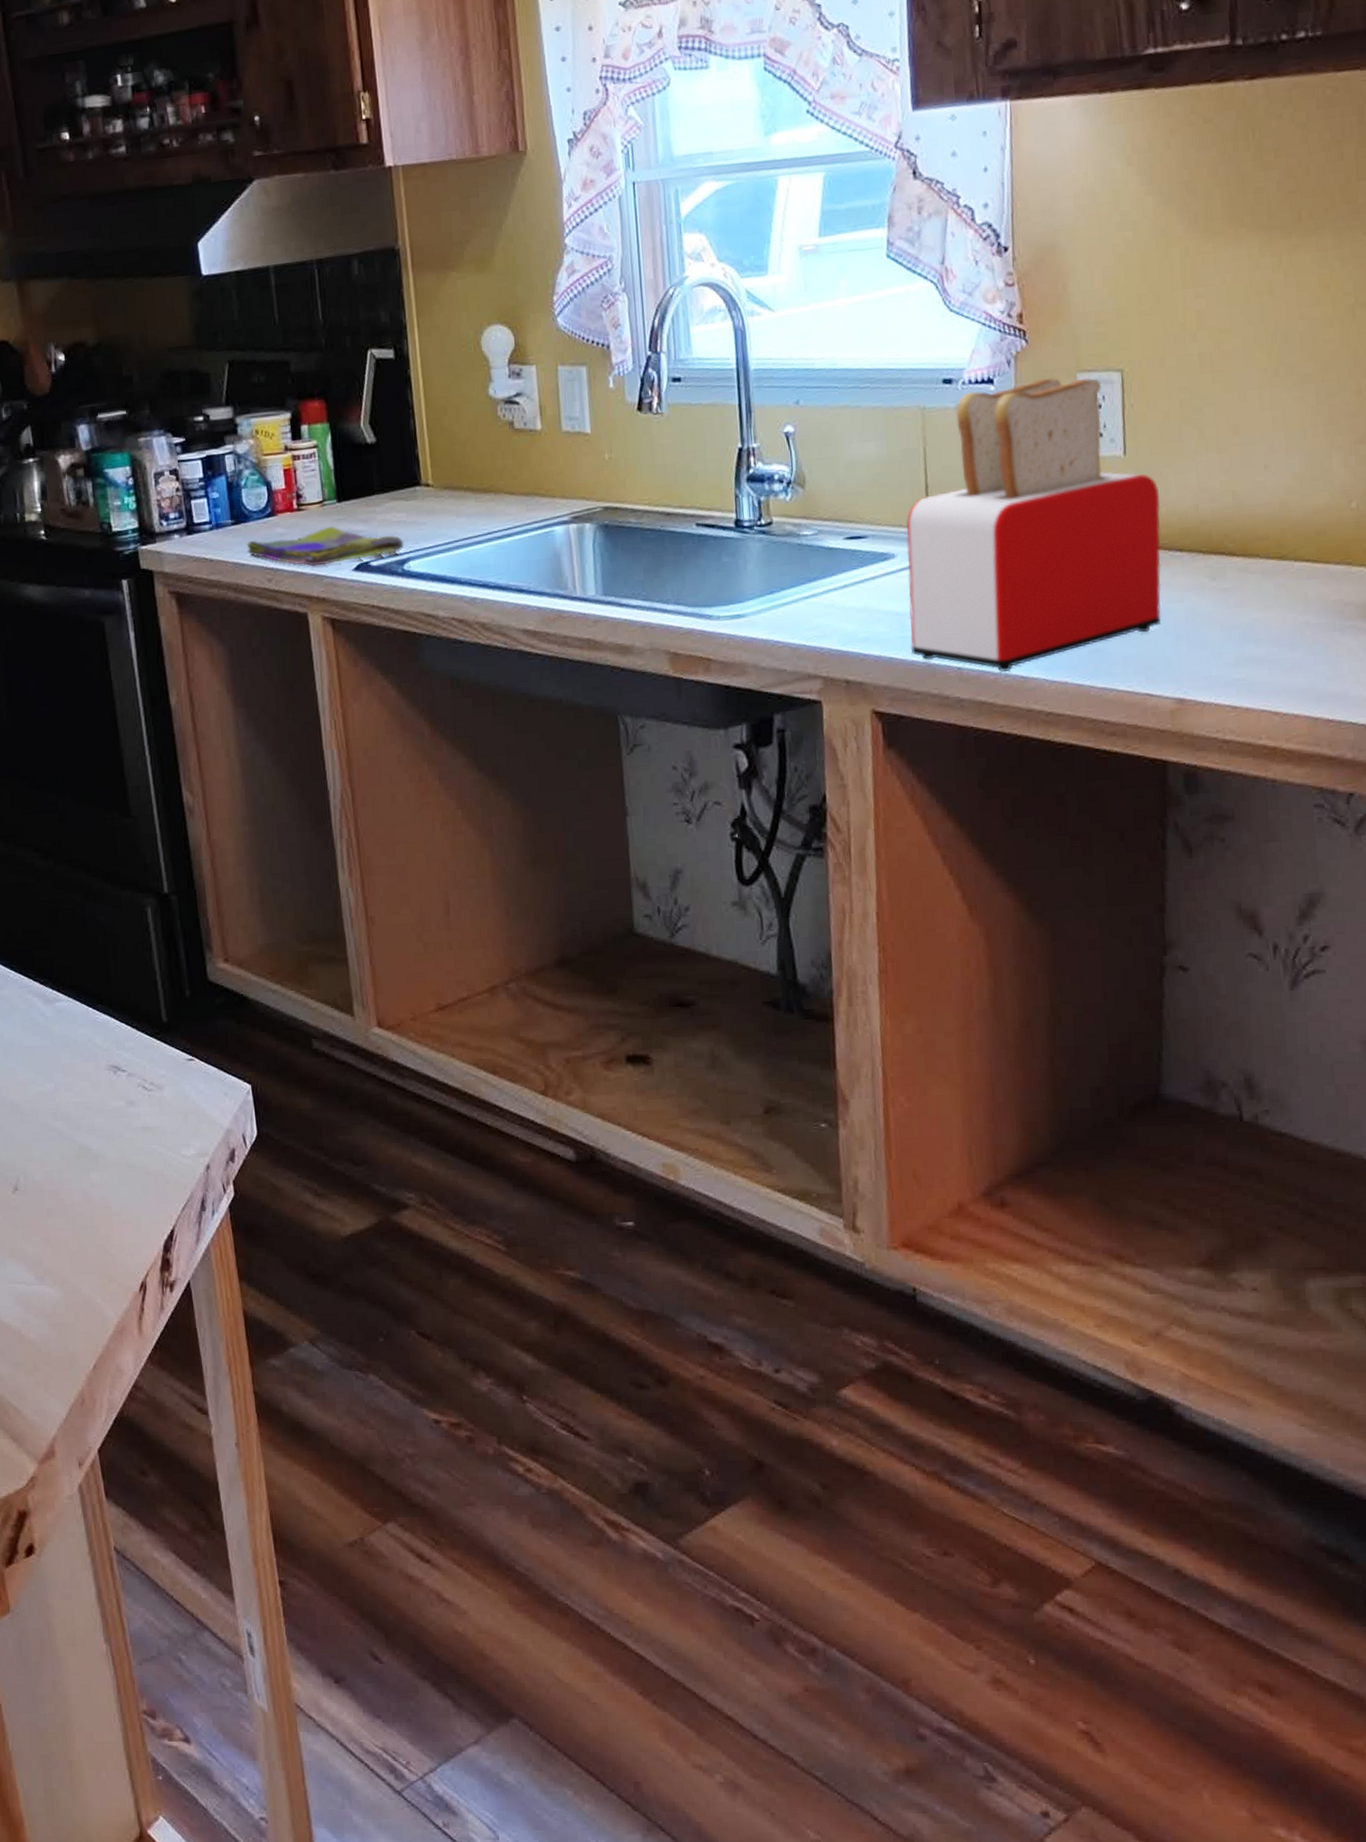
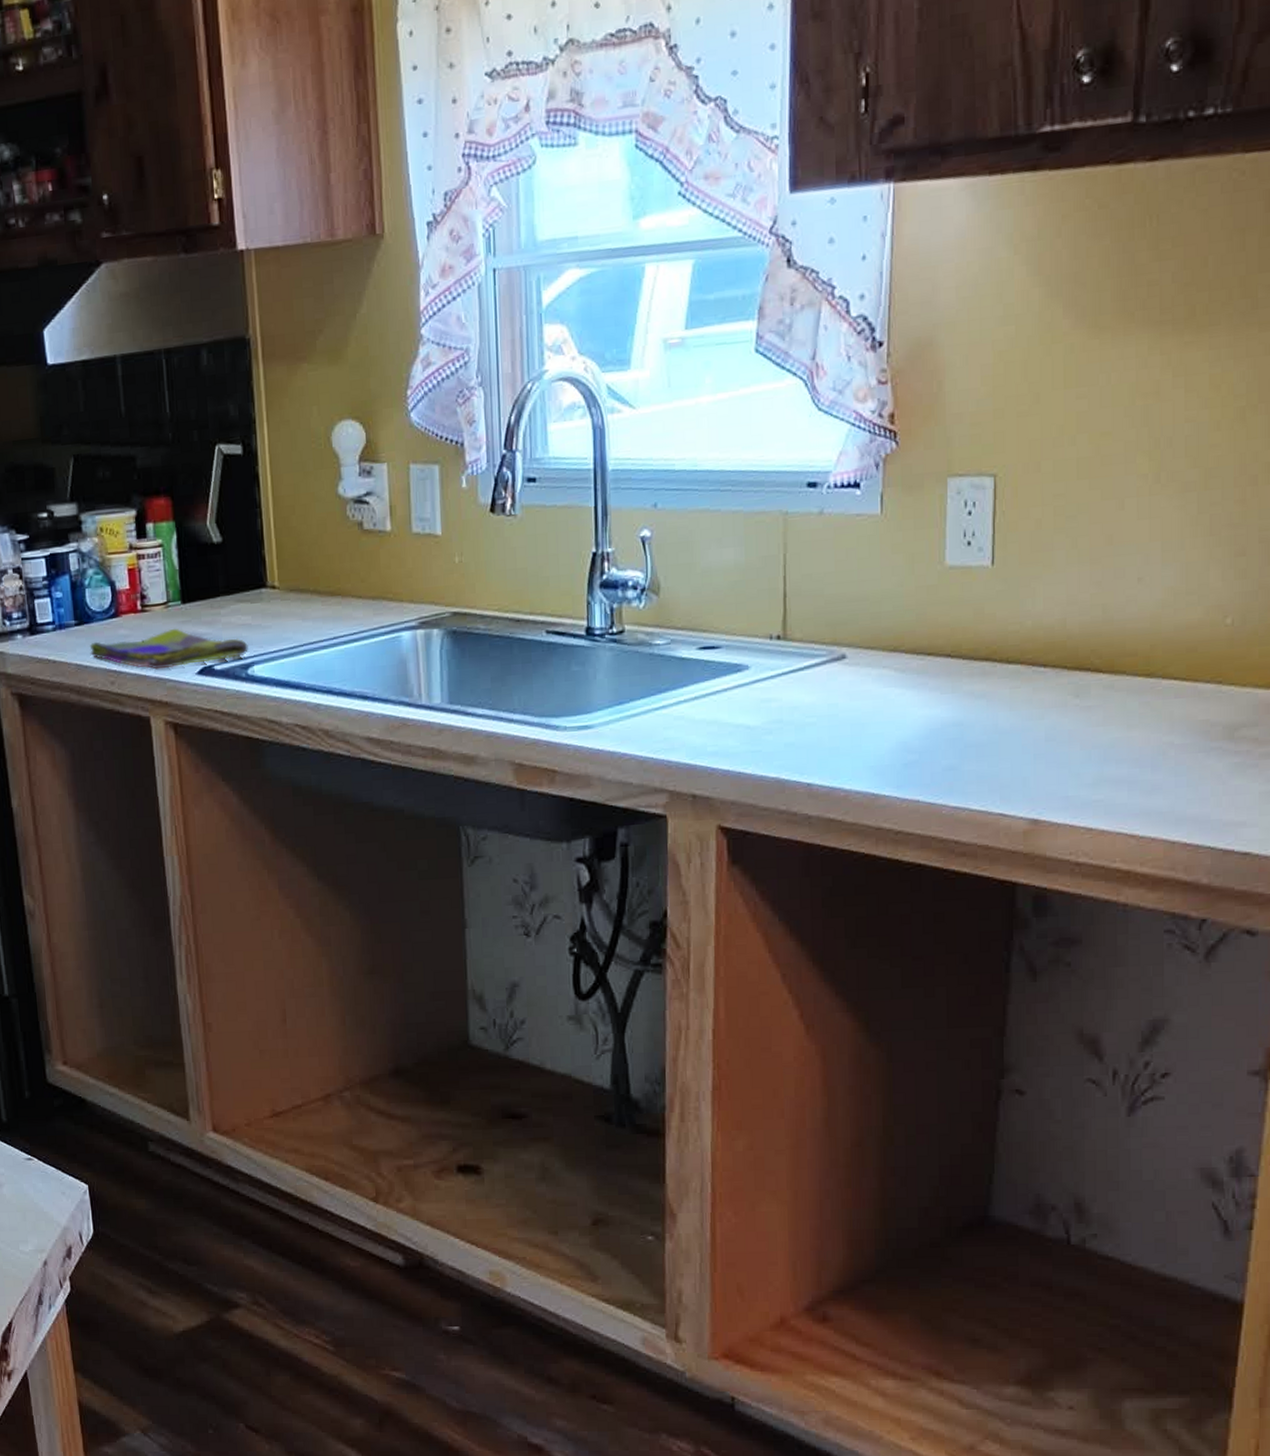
toaster: present [906,377,1162,673] -> none [760,482,1027,790]

